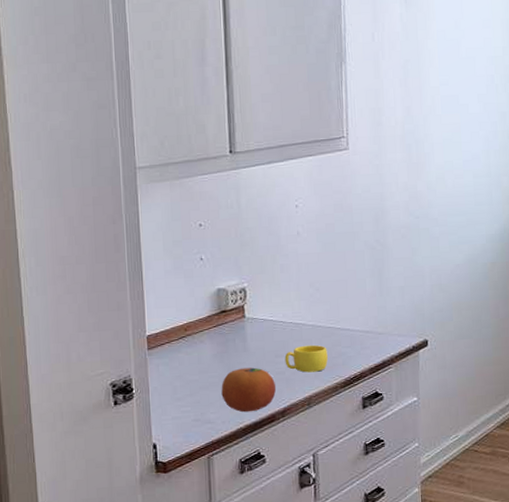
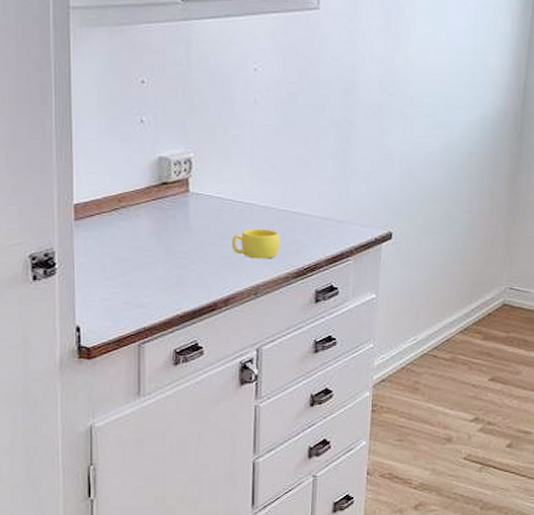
fruit: present [221,367,276,413] -> none [157,249,219,298]

